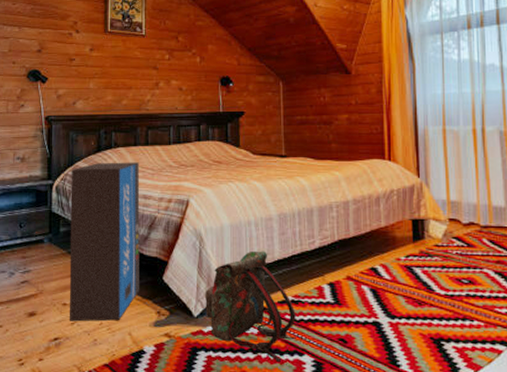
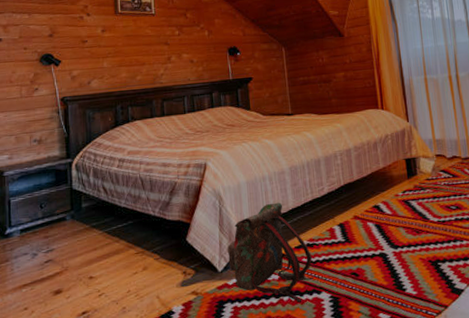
air purifier: present [69,162,140,322] -> none [90,133,164,294]

